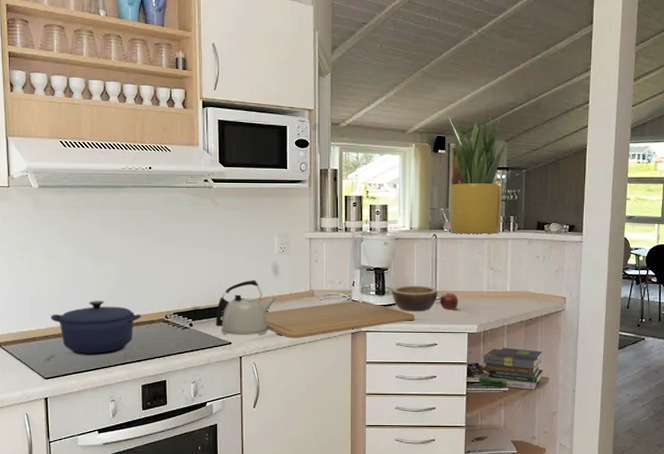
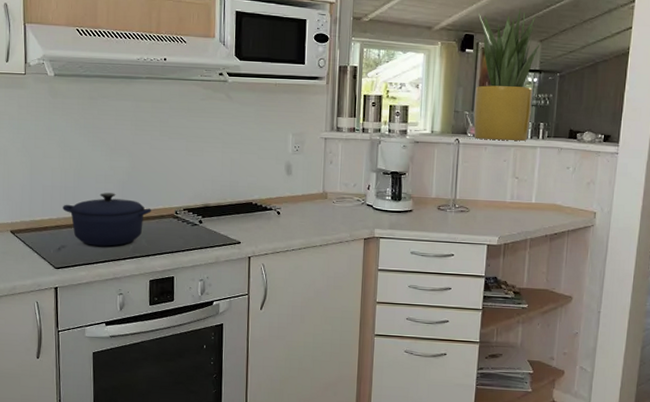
kettle: present [215,280,277,336] -> none [225,179,289,237]
chopping board: present [266,300,416,338] -> none [276,204,432,241]
bowl: present [392,285,437,312] -> none [408,191,457,221]
fruit: present [439,293,459,310] -> none [459,201,480,220]
books: present [478,347,544,390] -> none [496,262,567,309]

